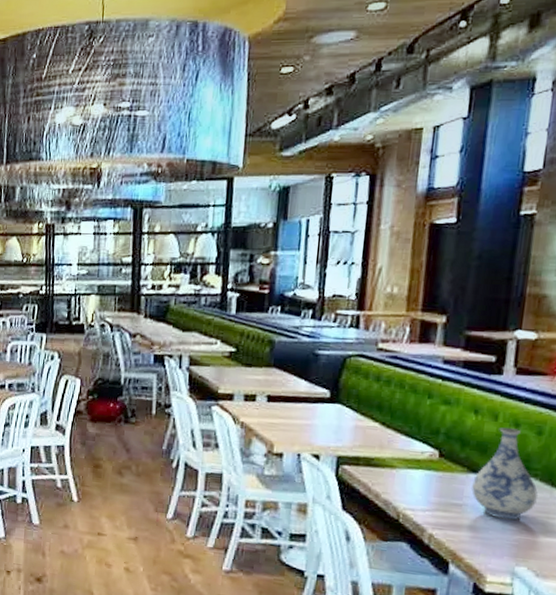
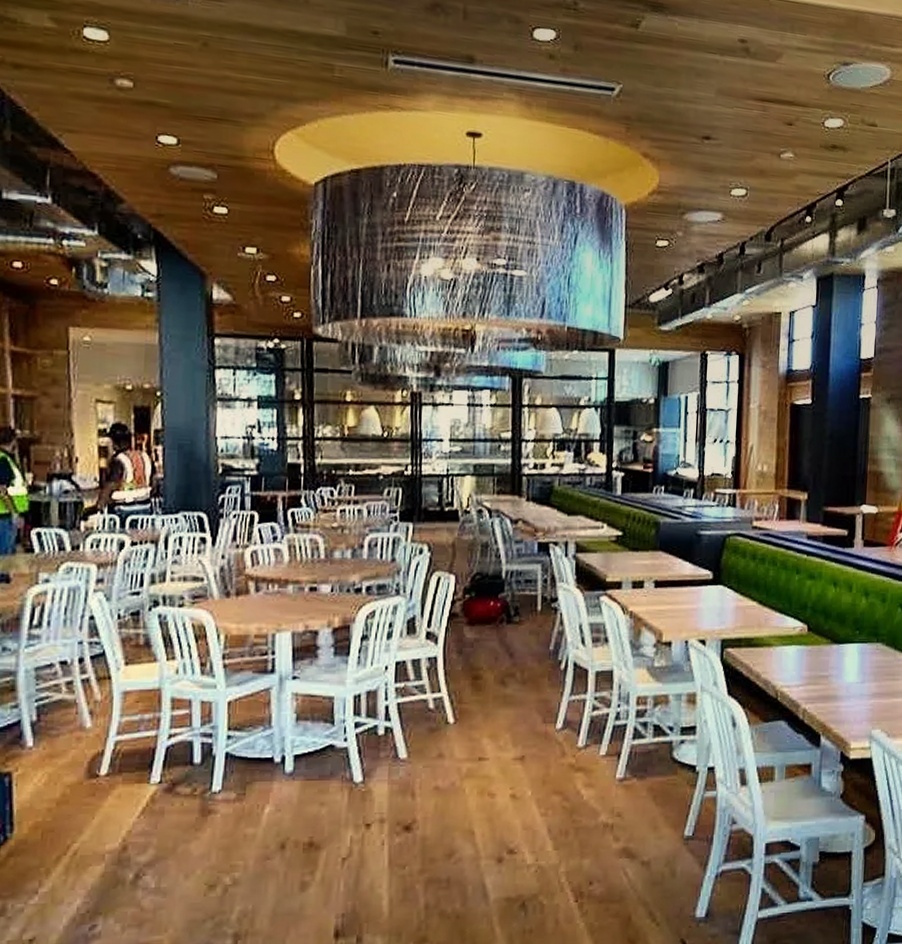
vase: present [472,427,539,521] -> none [835,598,886,686]

